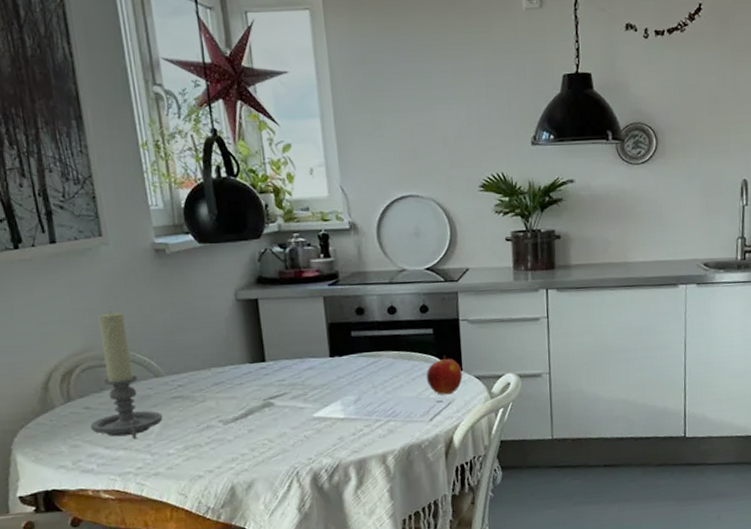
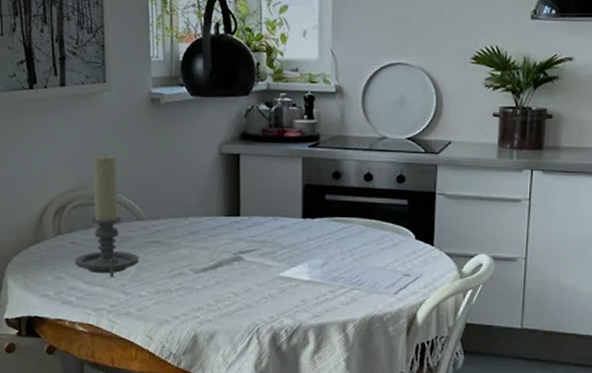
apple: present [426,355,463,395] -> none [395,228,434,269]

